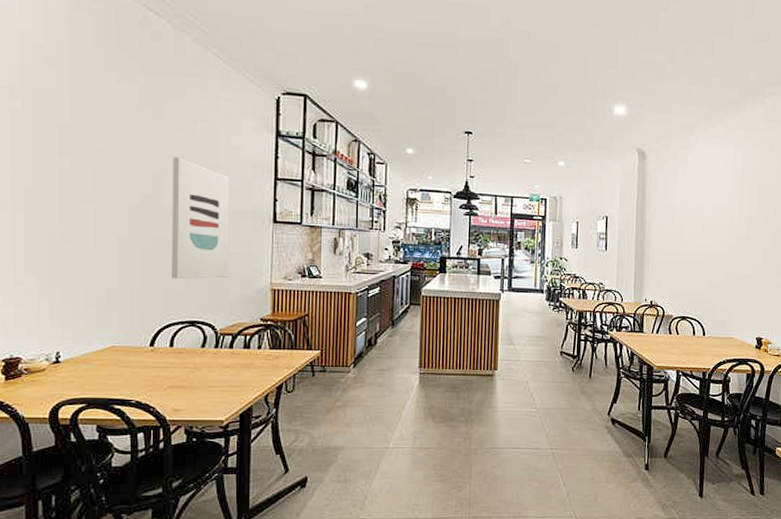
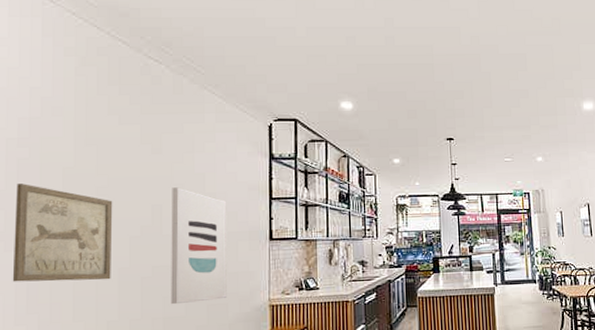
wall art: none [9,137,112,248] -> present [12,183,113,282]

